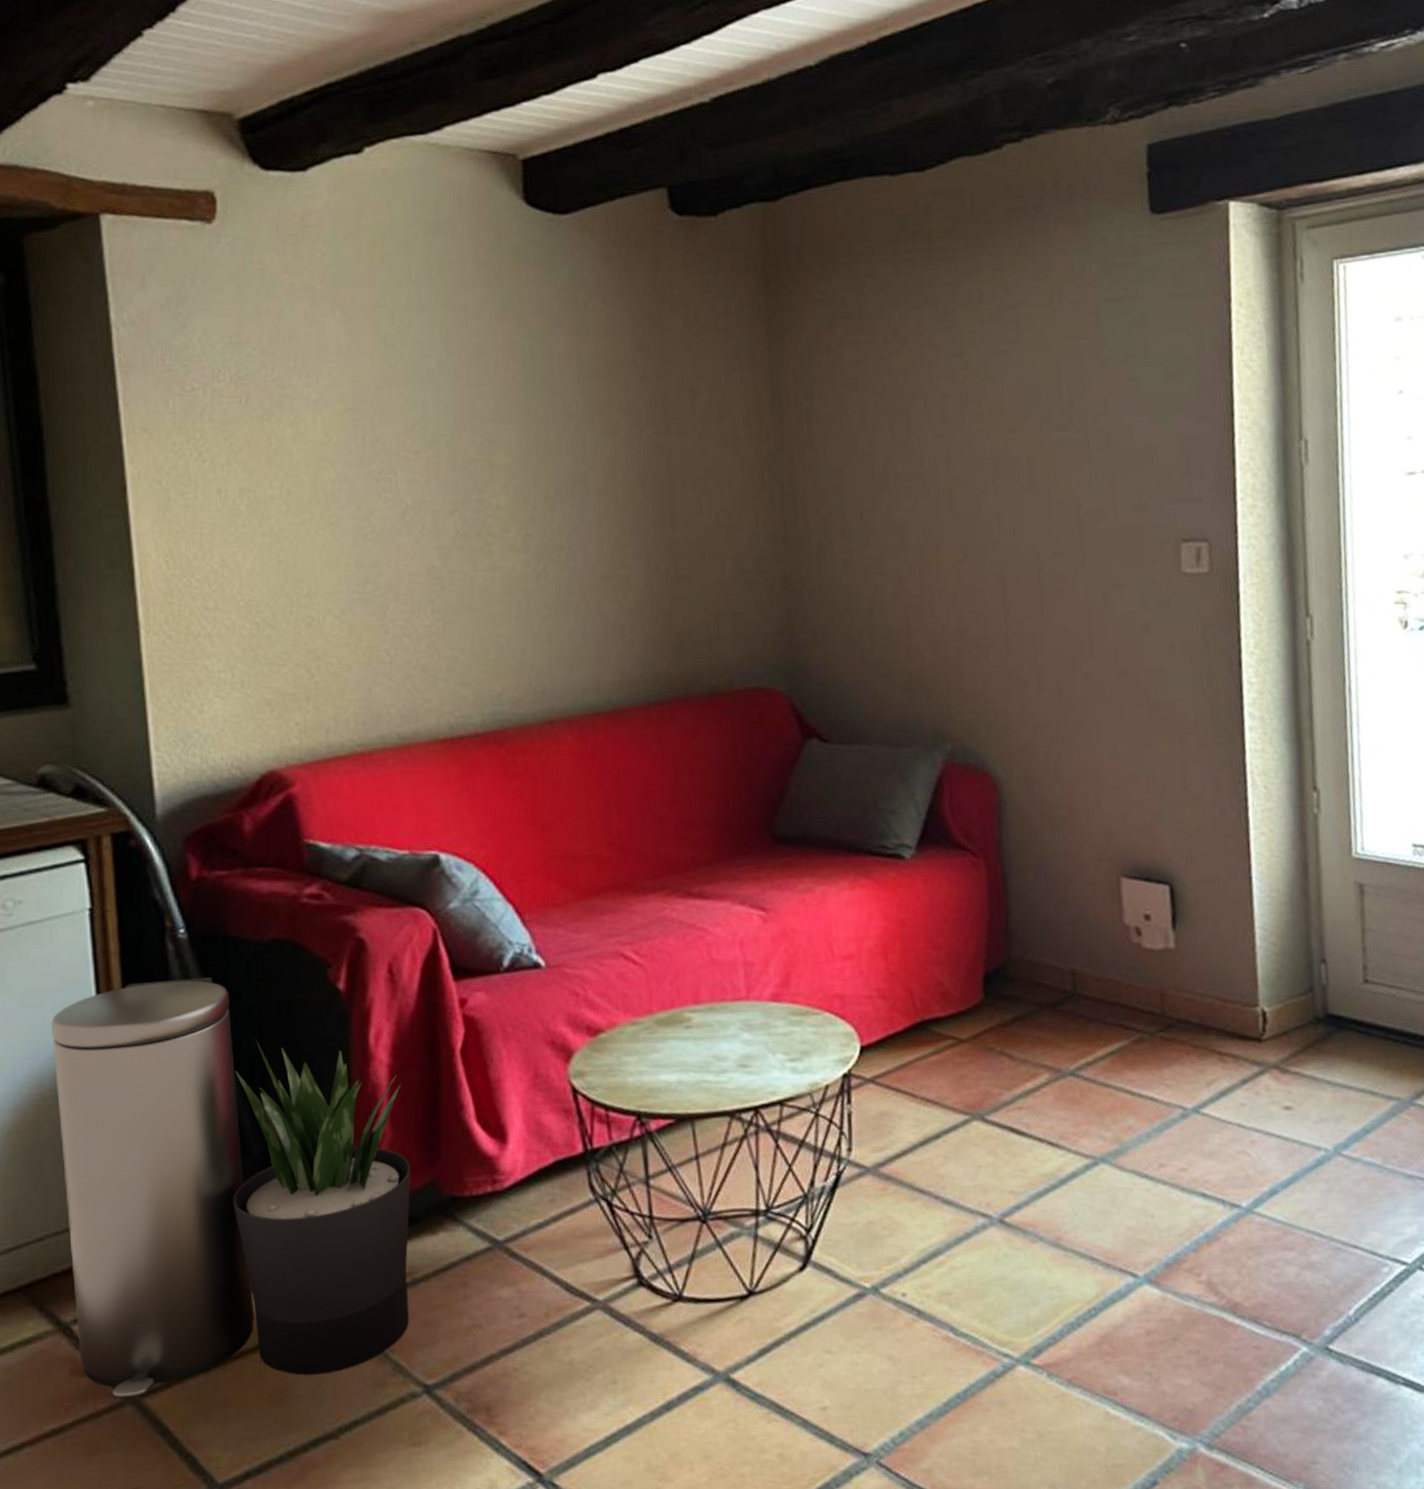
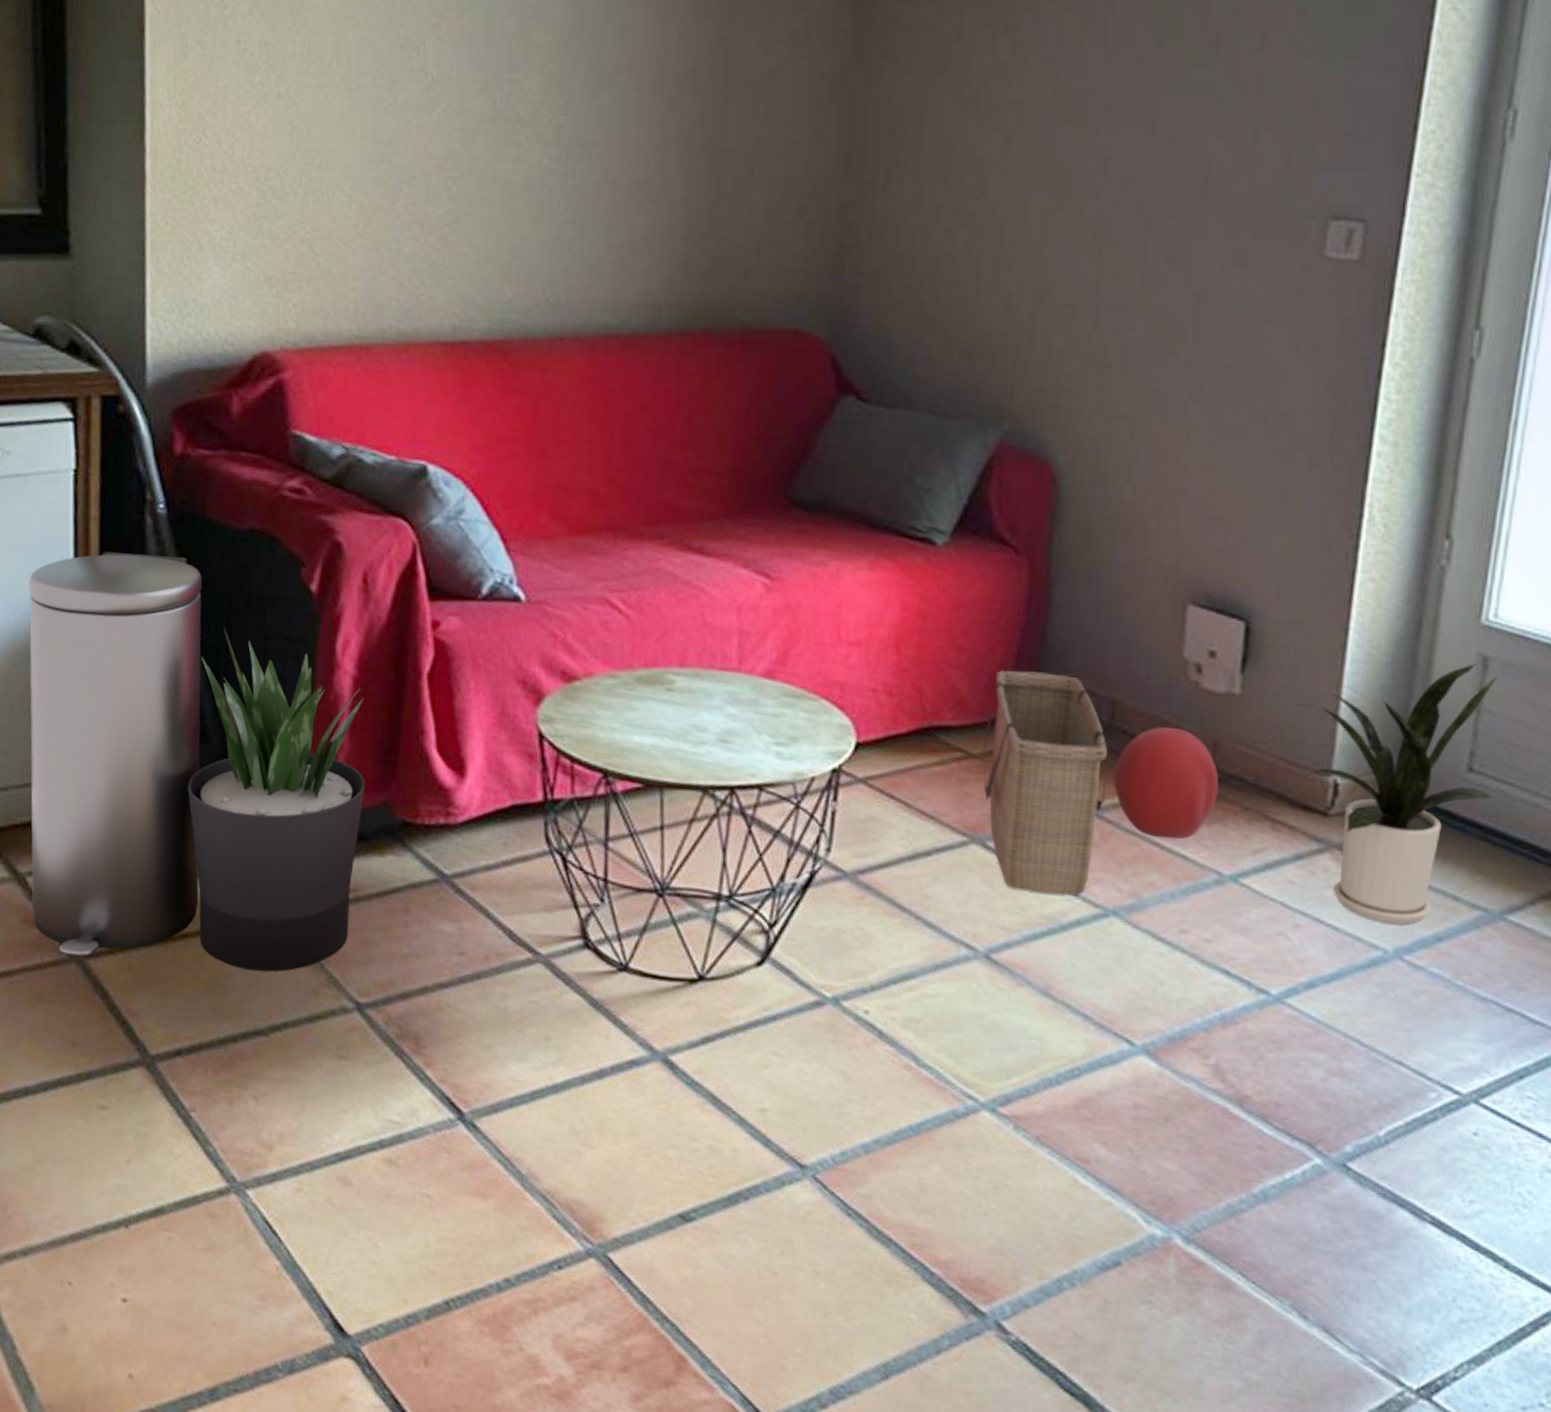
basket: none [970,955,1079,1155] -> present [983,669,1108,896]
ball: none [1082,986,1171,1086] -> present [1112,726,1219,840]
house plant: none [1220,891,1392,1126] -> present [1295,664,1498,925]

